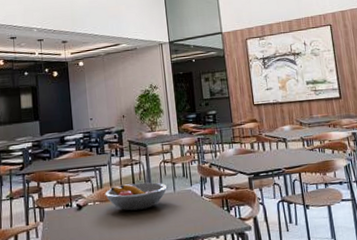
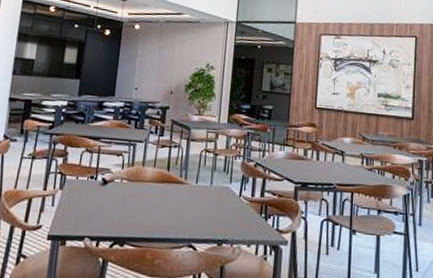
fruit bowl: present [105,182,168,211] -> none [135,167,204,199]

